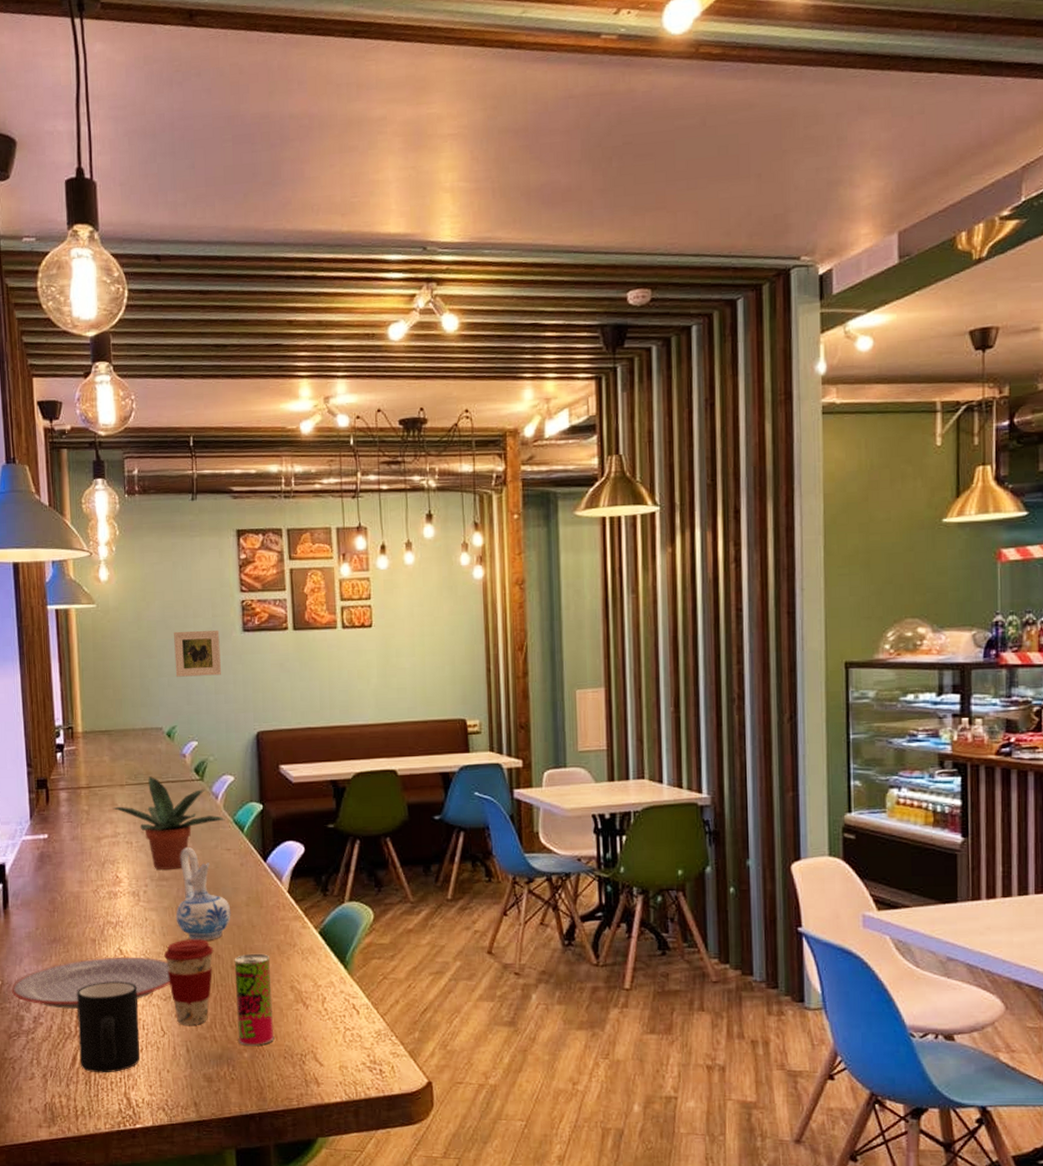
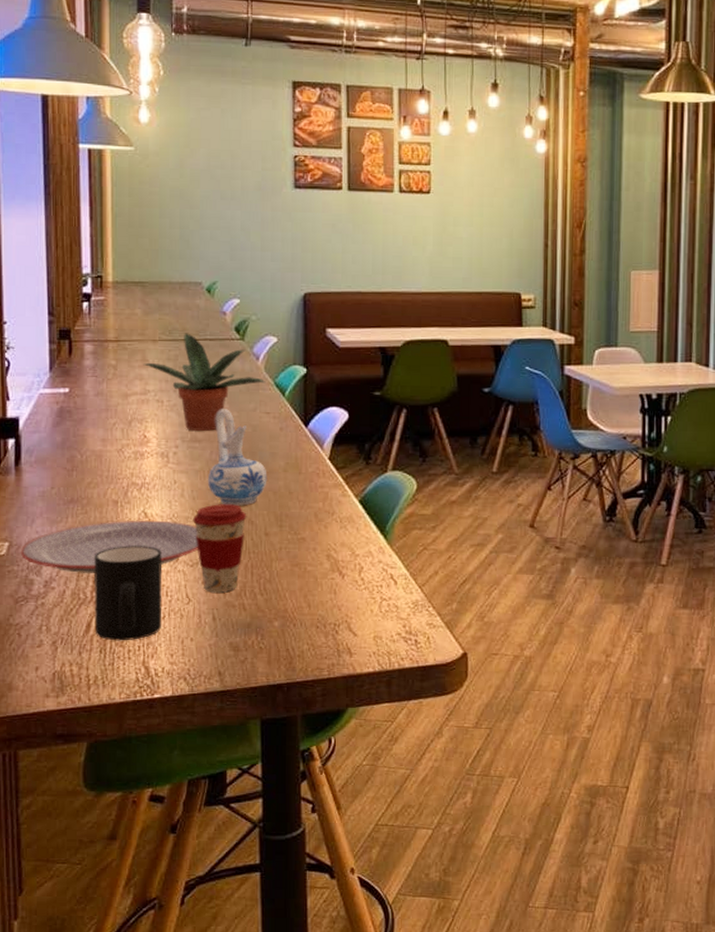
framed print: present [174,630,221,677] -> none [219,182,269,232]
beverage can: present [234,953,275,1046] -> none [268,520,307,615]

